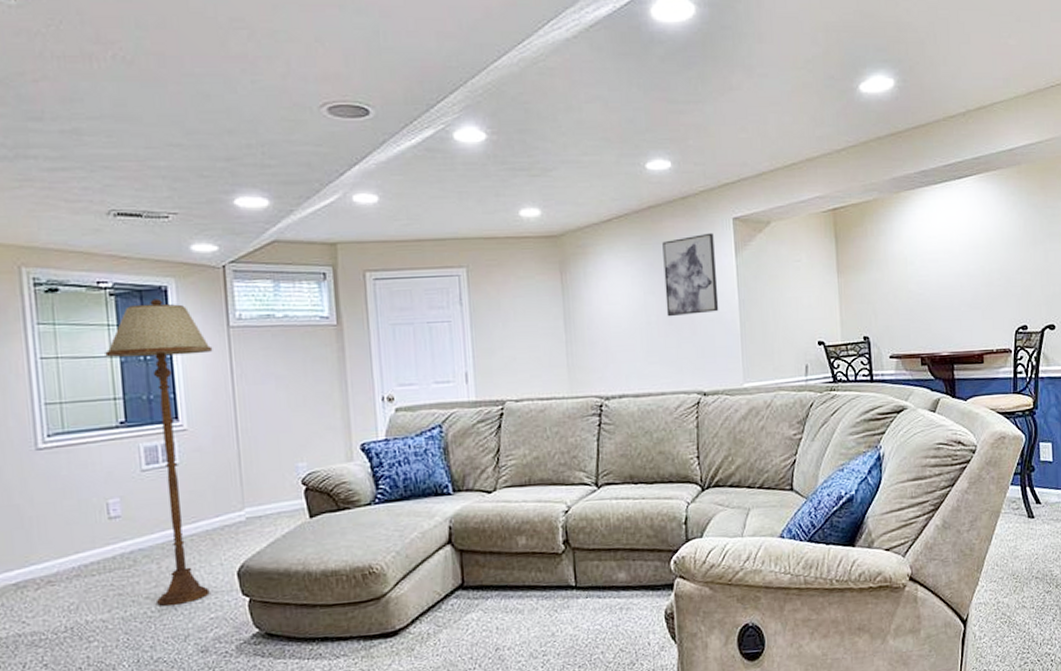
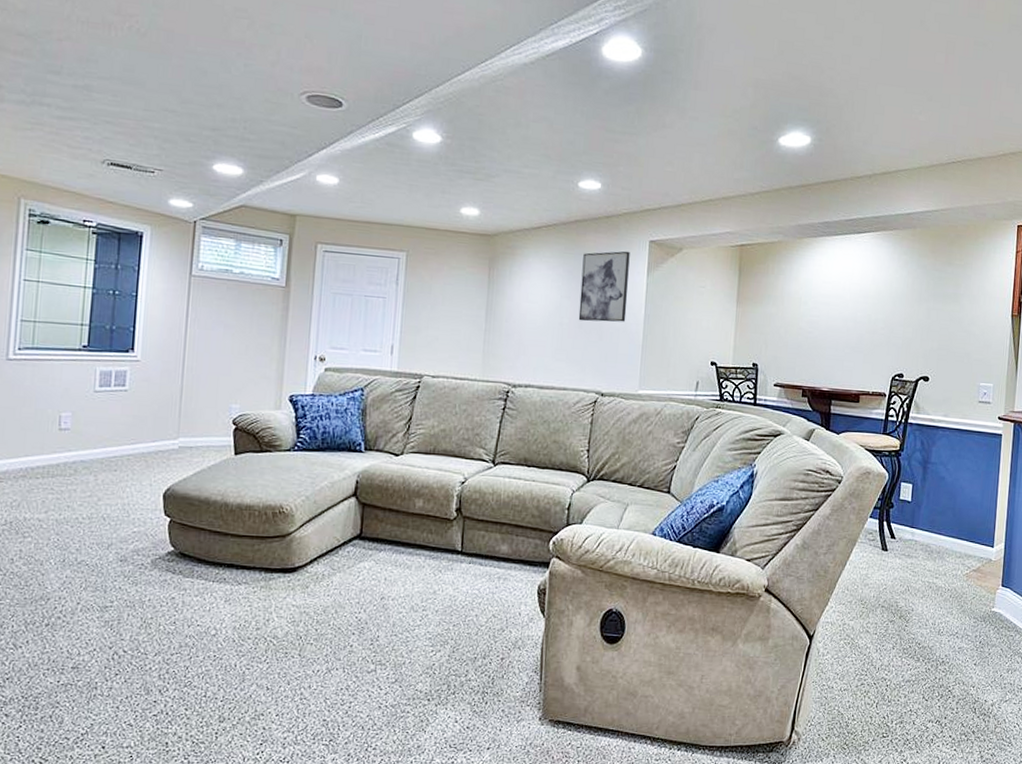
floor lamp: present [105,298,213,606] -> none [80,241,174,515]

